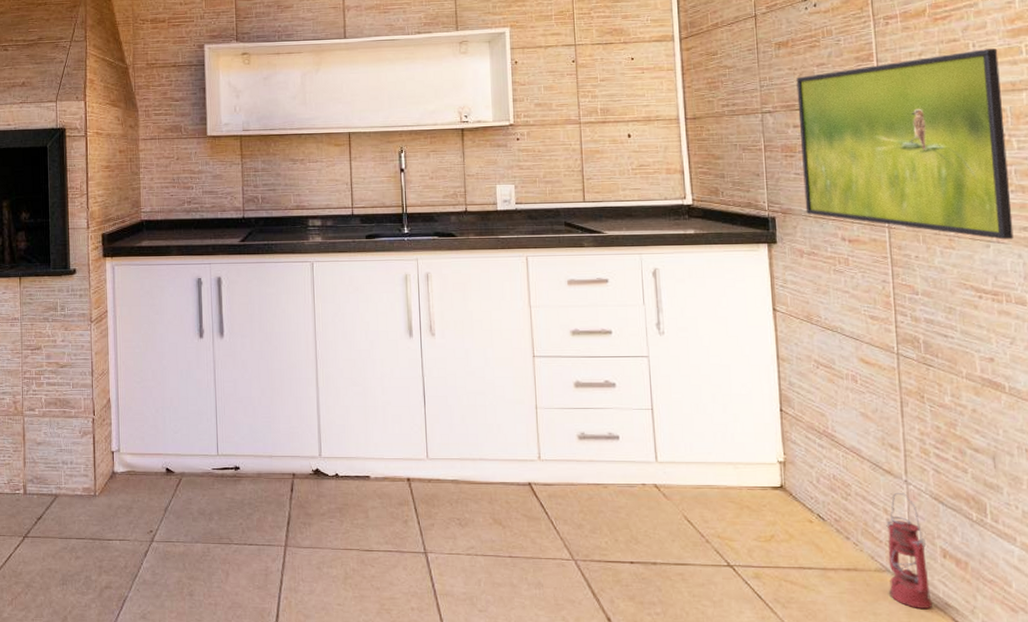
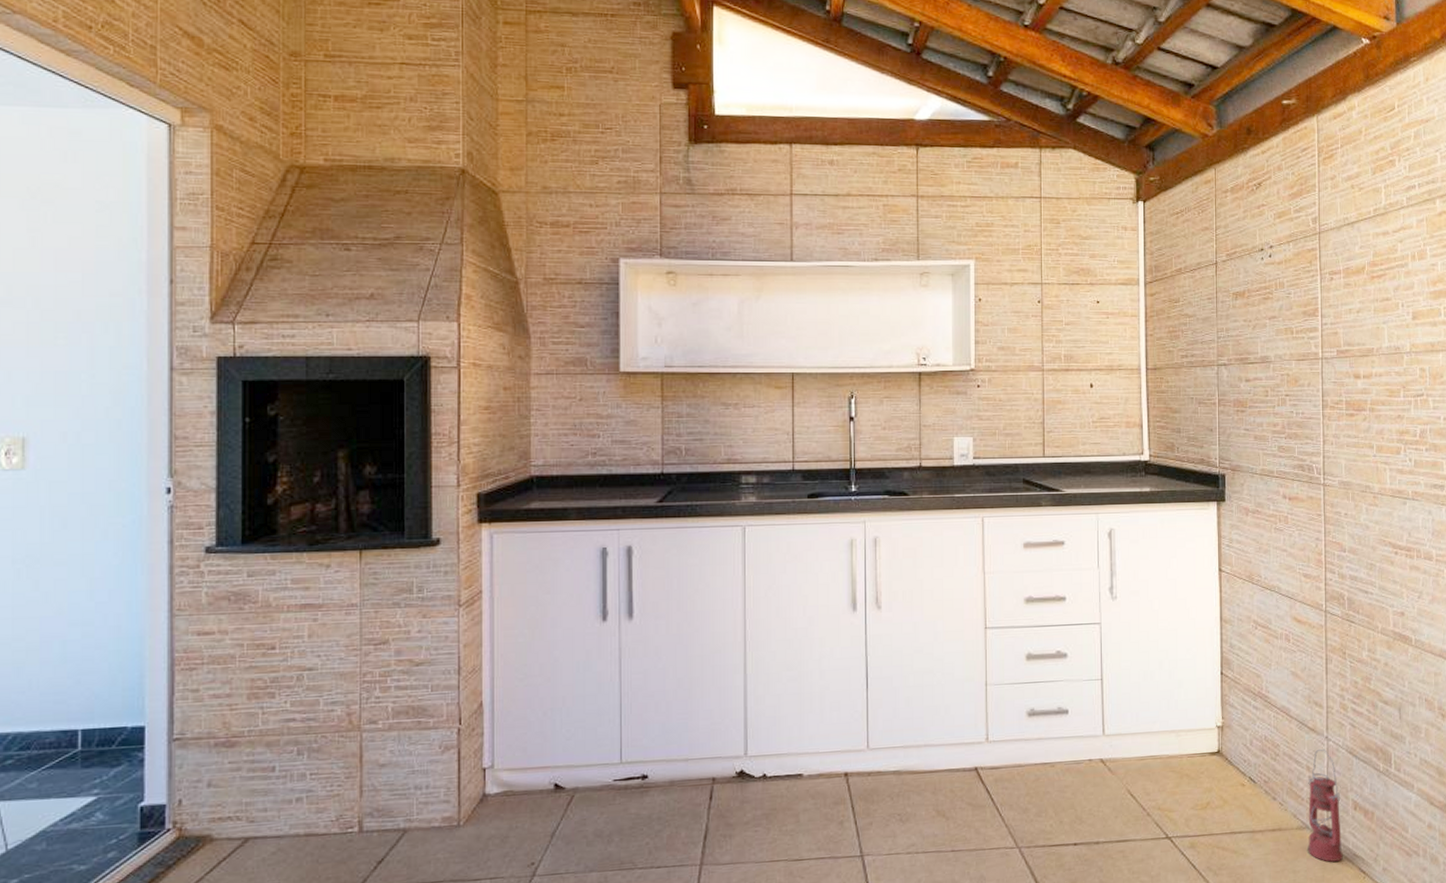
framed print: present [796,49,1014,240] -> none [1250,309,1426,497]

